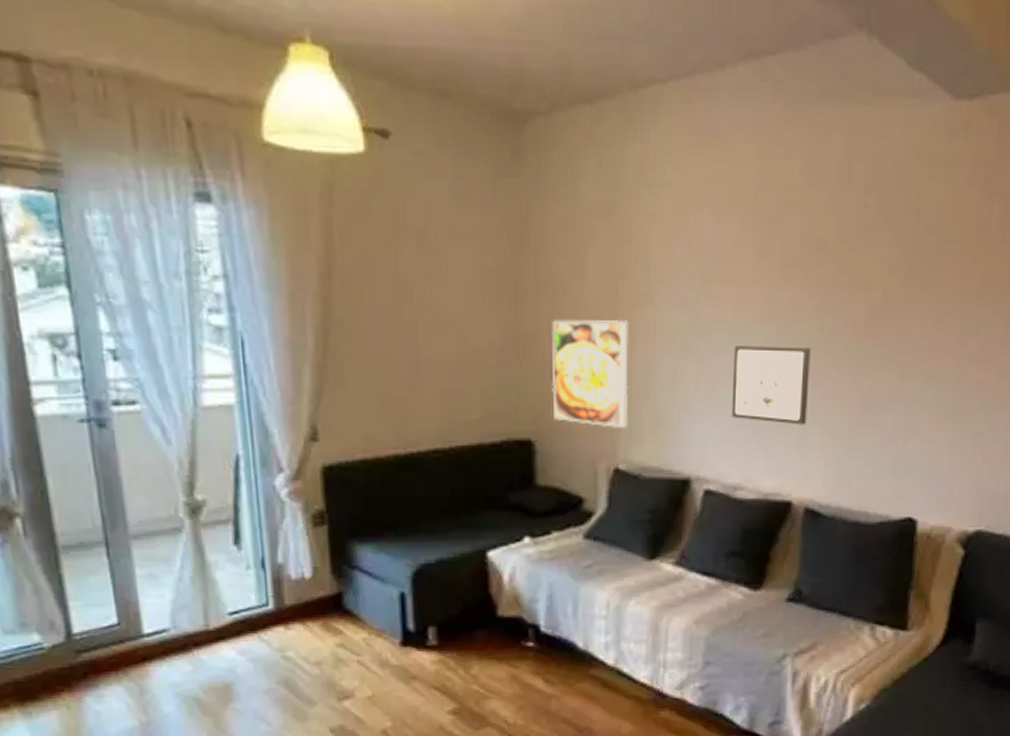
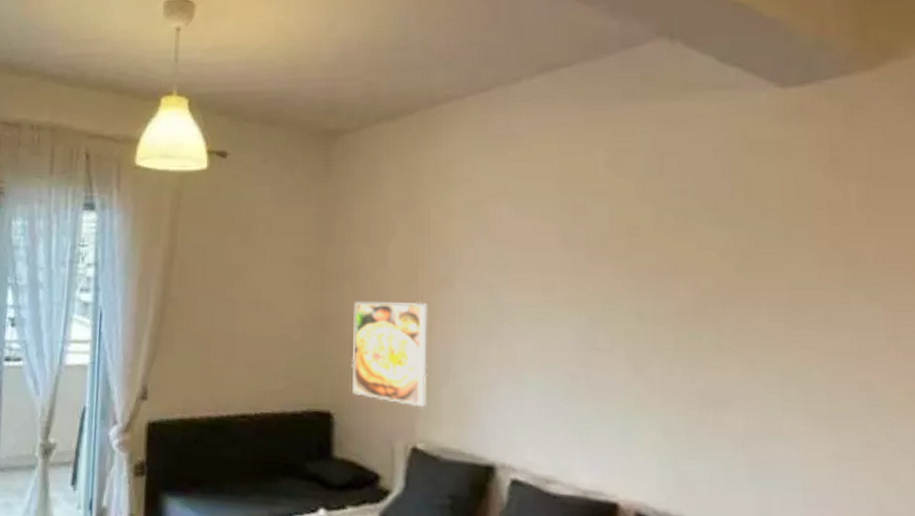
wall art: present [731,346,811,425] -> none [539,330,631,418]

